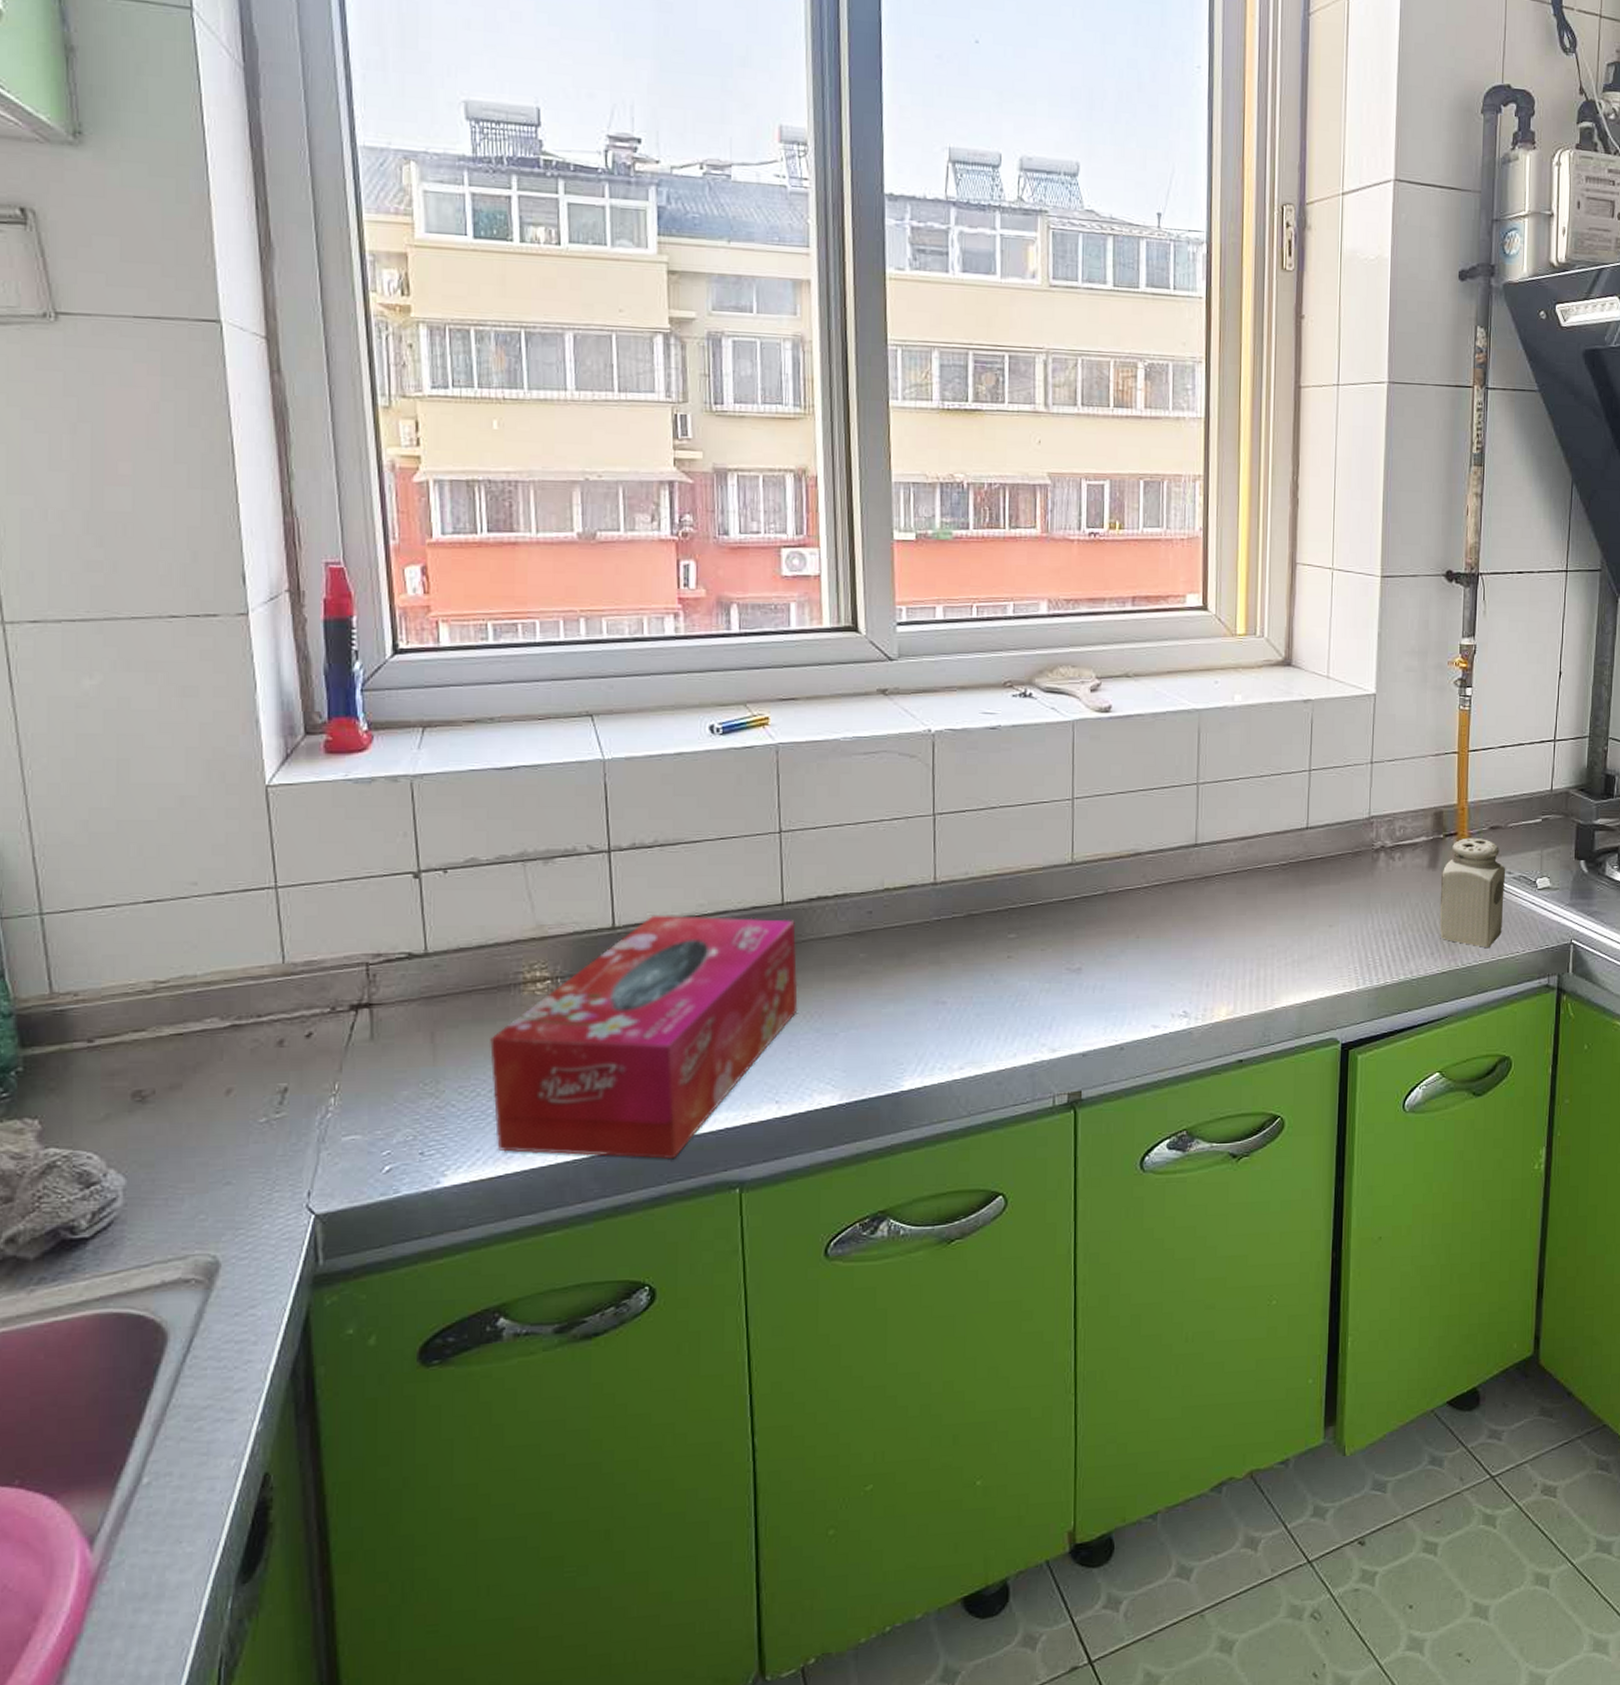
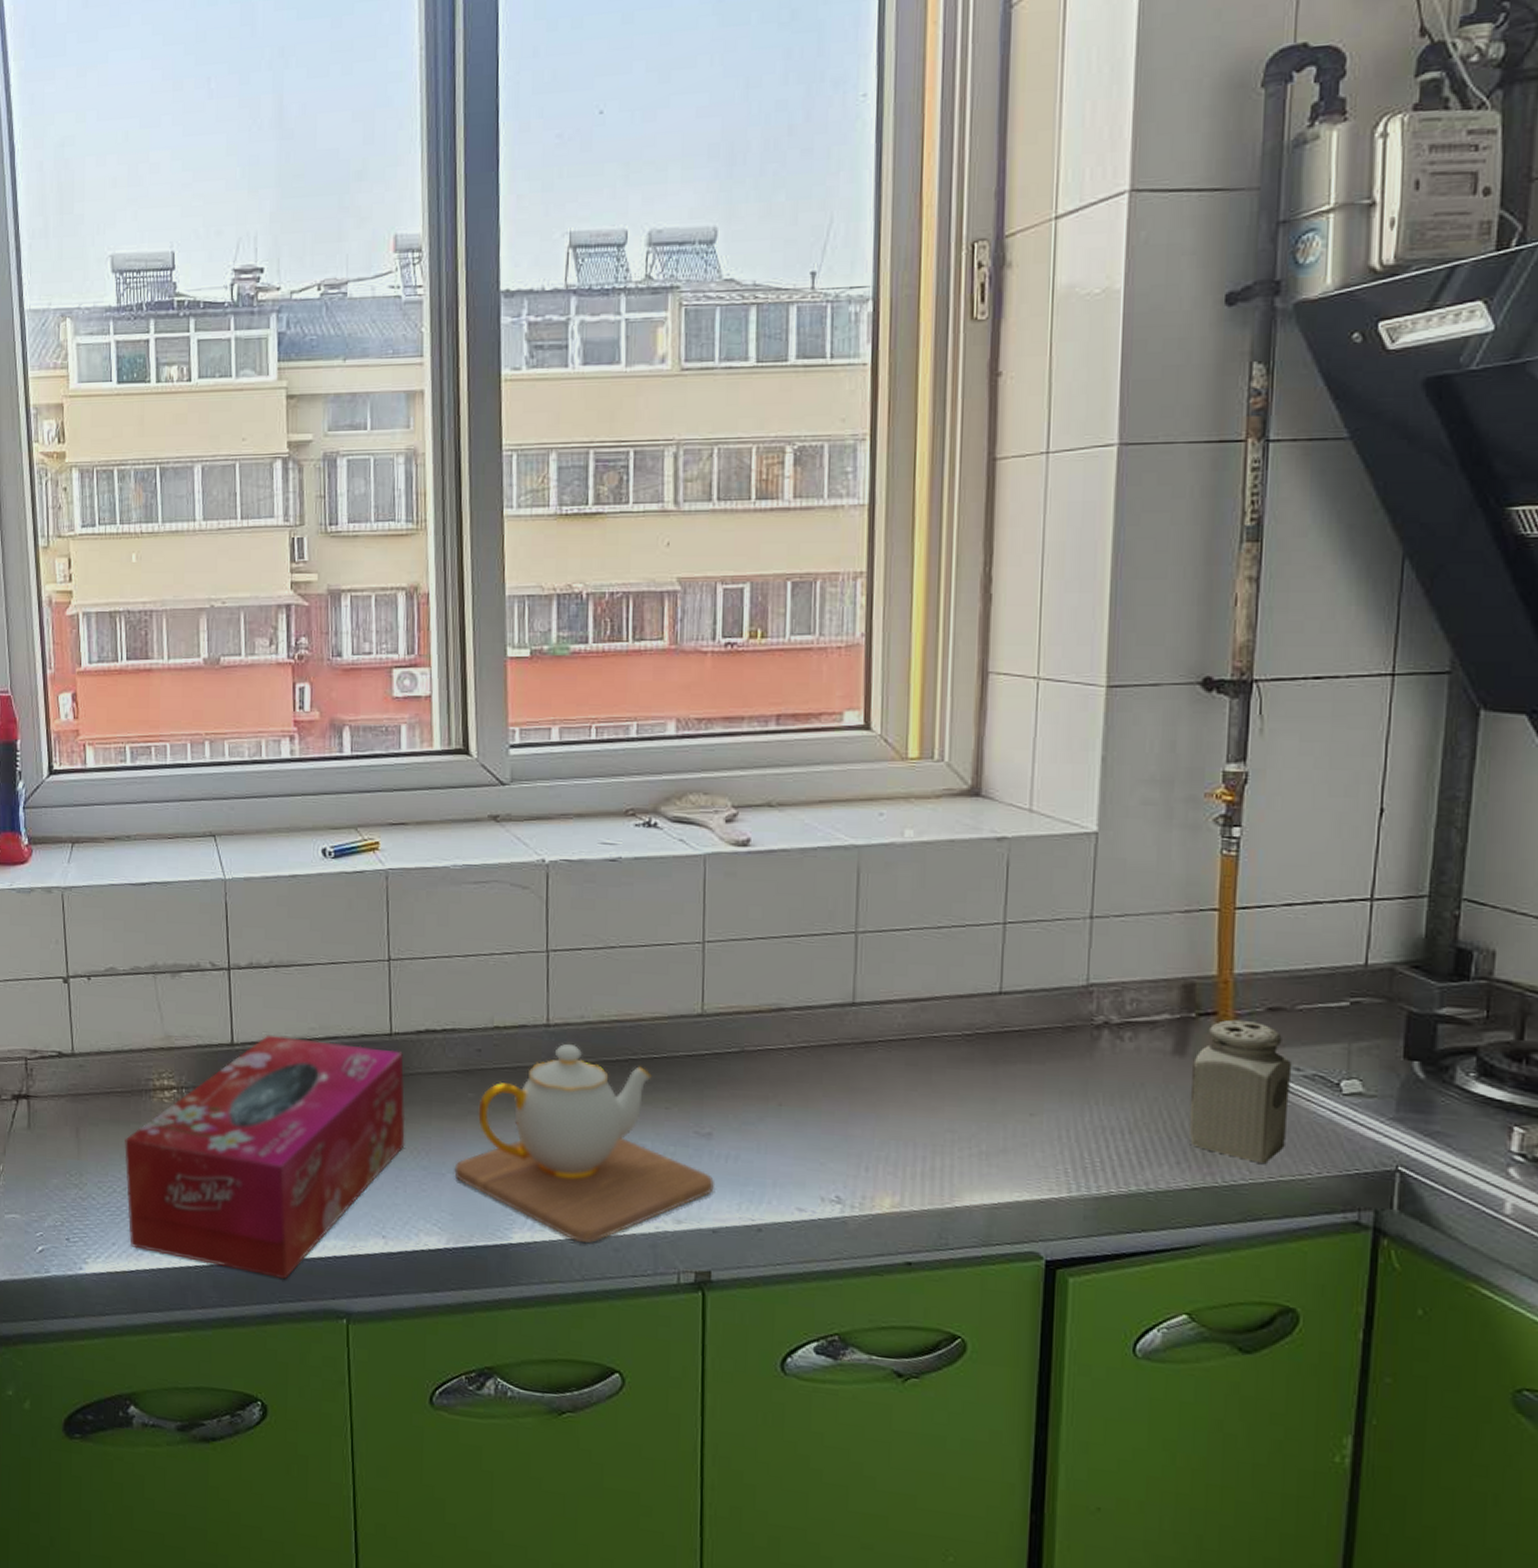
teapot: none [847,898,1085,1080] -> present [454,1043,716,1243]

